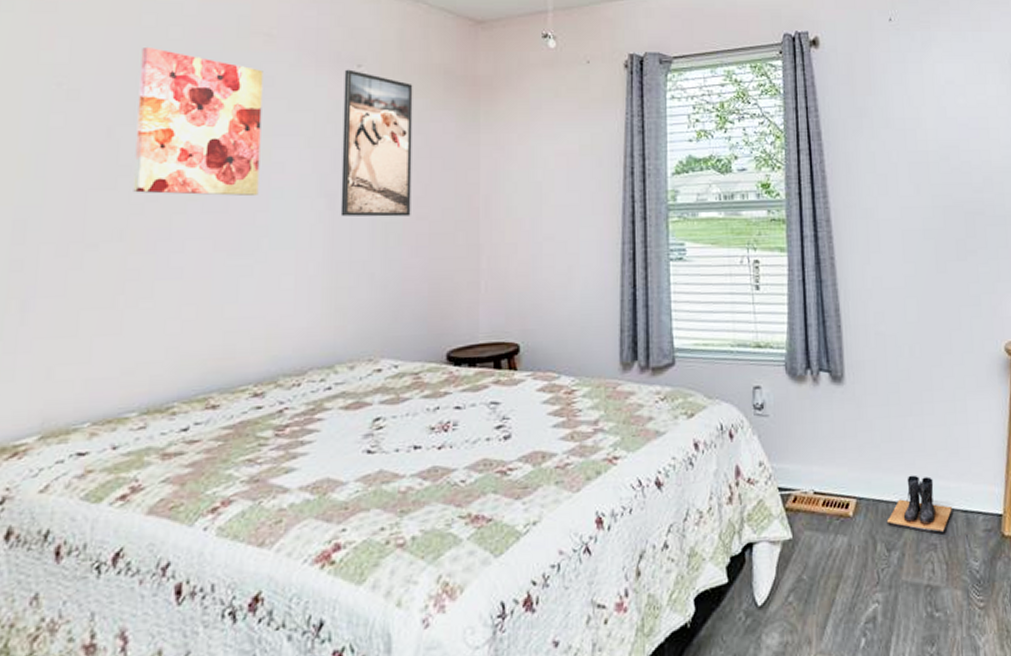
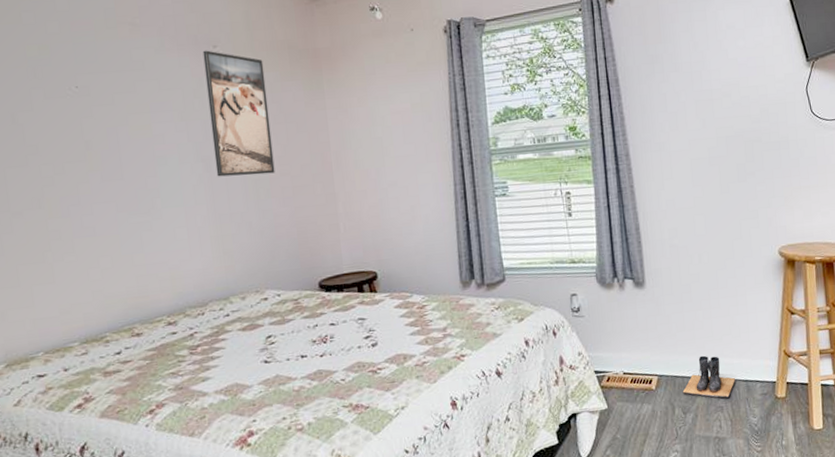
wall art: present [133,48,264,196] -> none [27,42,146,168]

